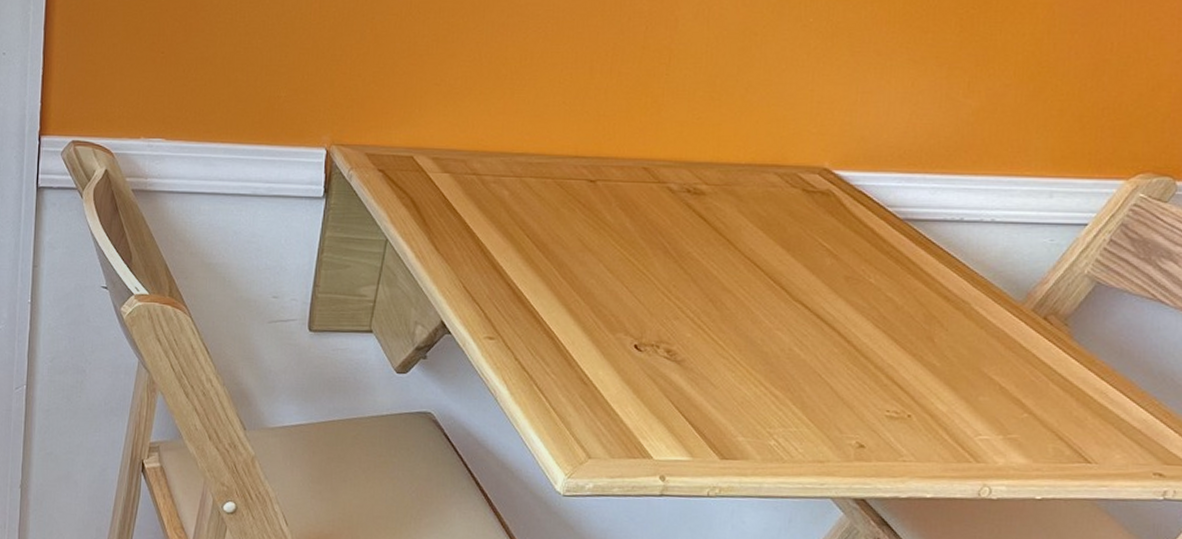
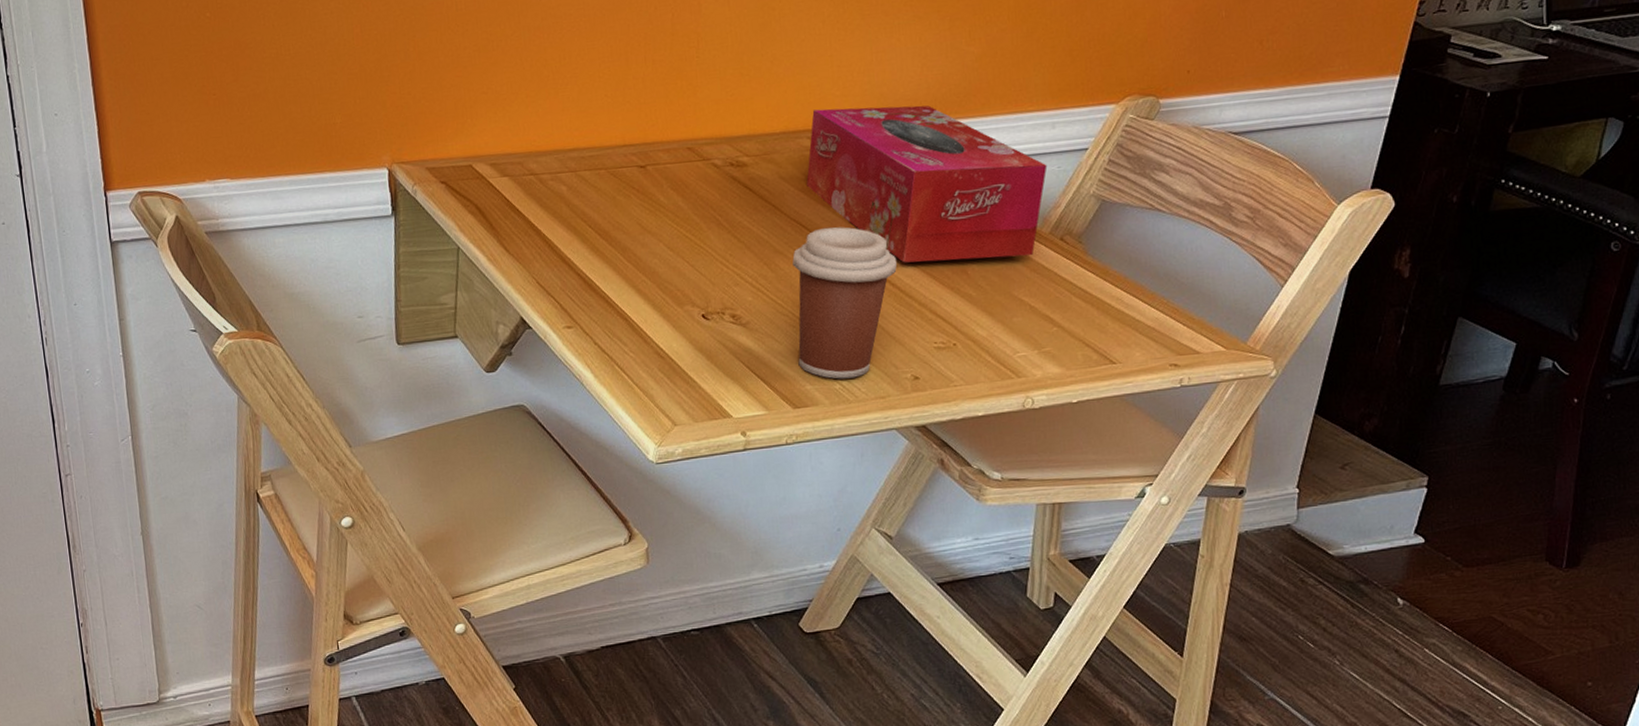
coffee cup: none [732,270,855,436] -> present [792,227,897,379]
tissue box: none [767,145,1039,332] -> present [806,105,1048,263]

